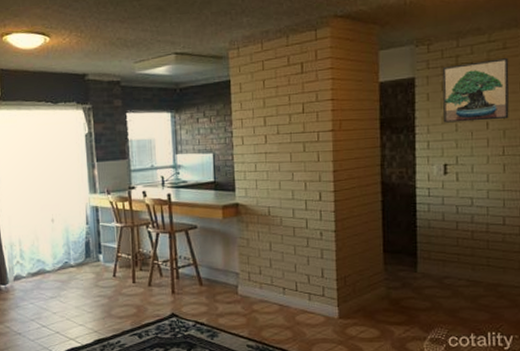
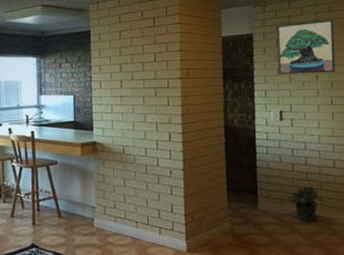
potted plant: none [450,244,491,286] -> present [287,185,324,223]

